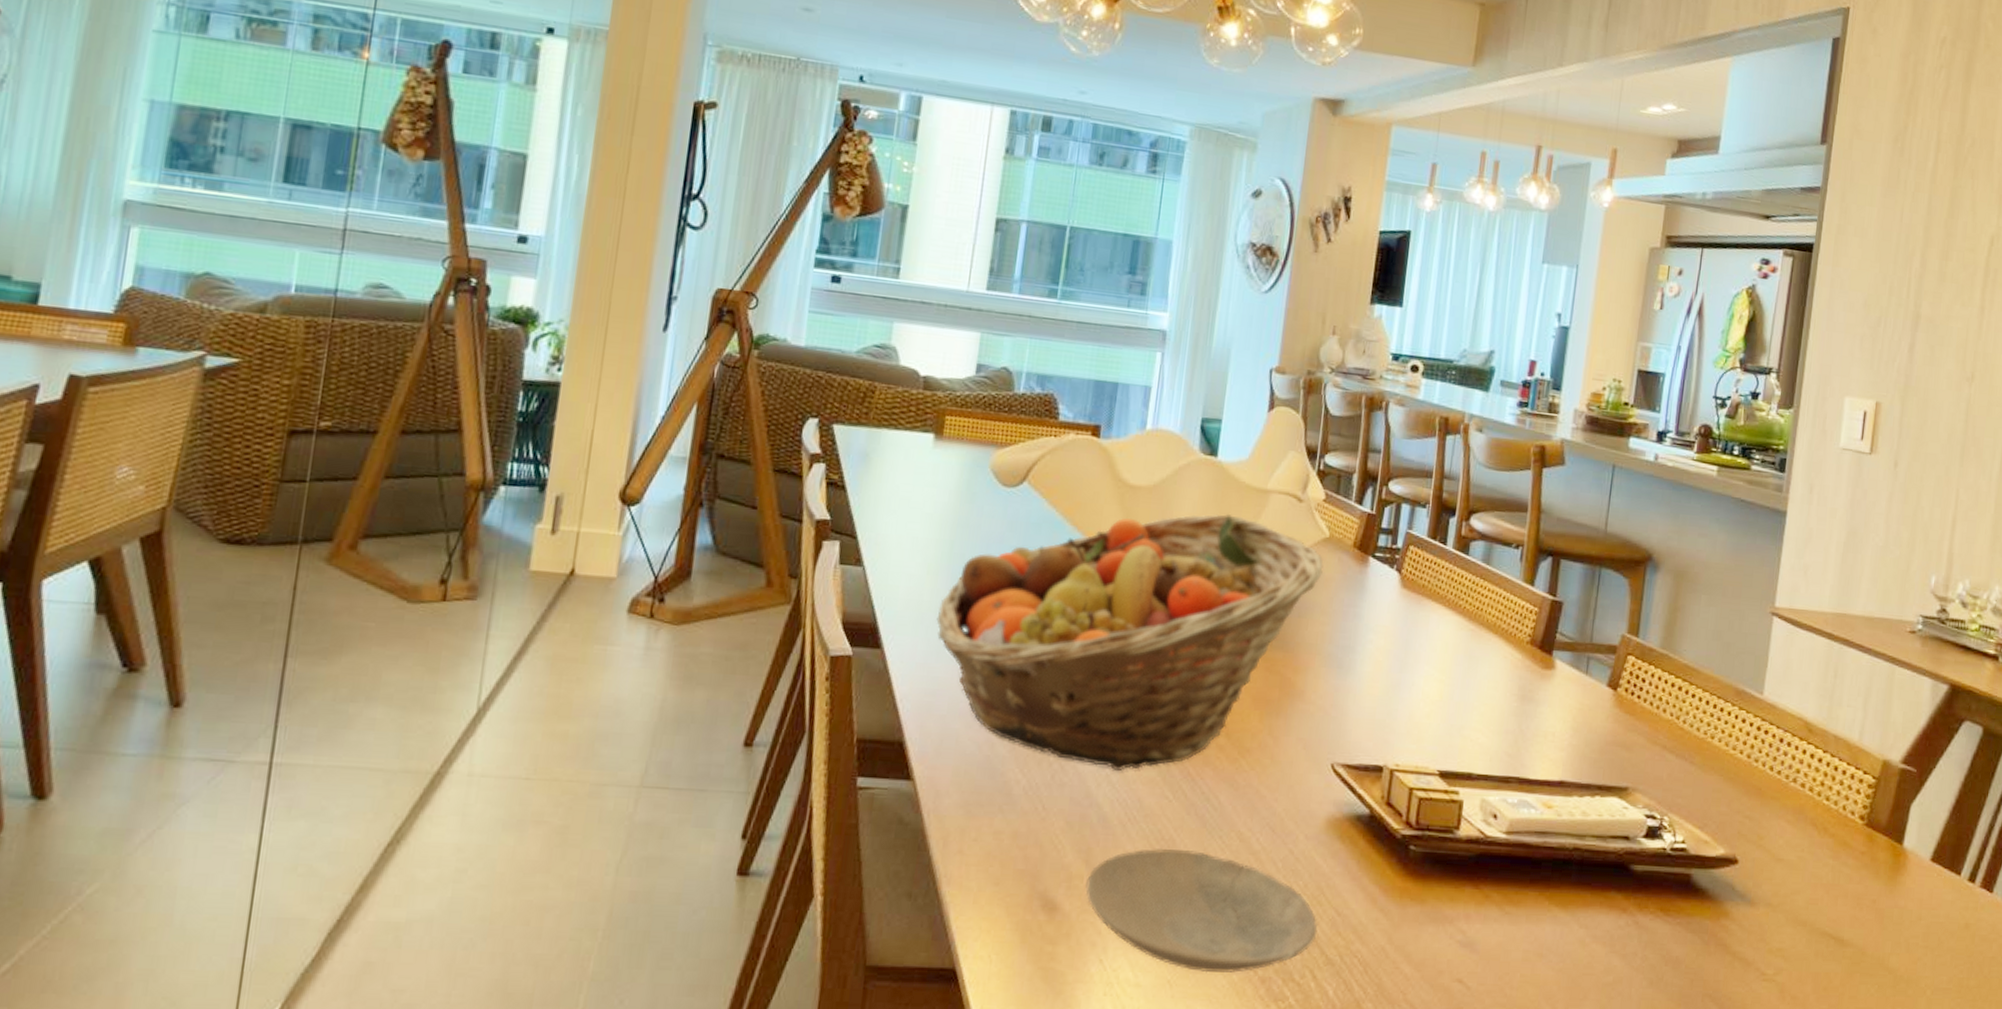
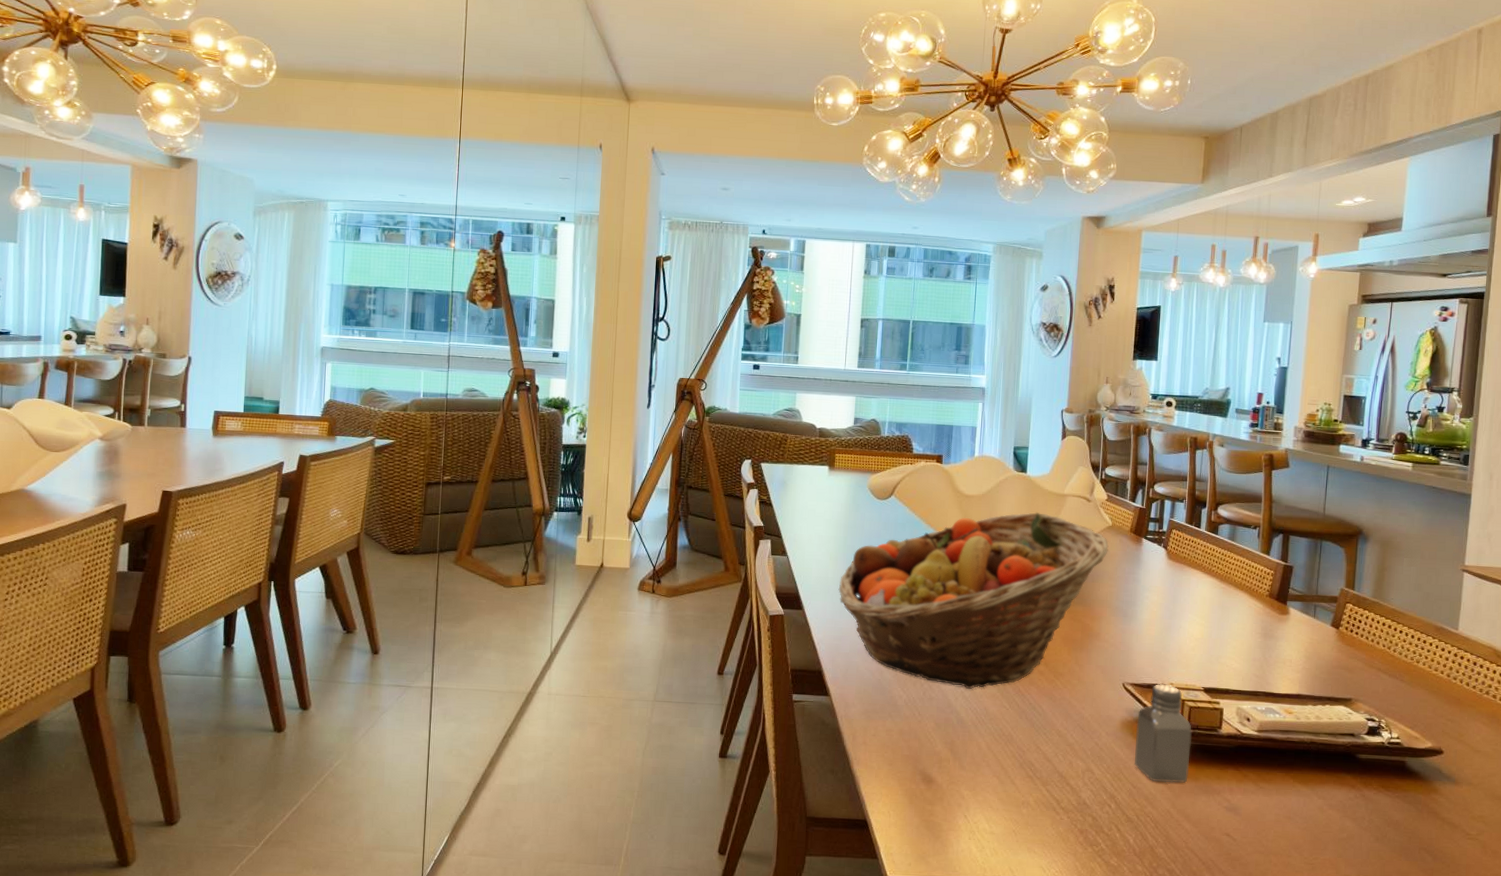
plate: present [1085,848,1318,973] -> none [952,741,1120,826]
saltshaker: none [1340,765,1421,908] -> present [1134,684,1192,783]

